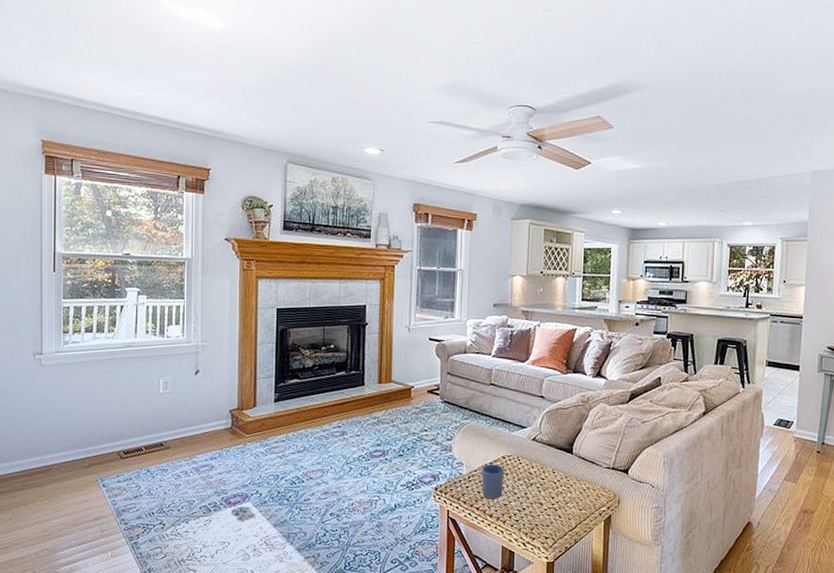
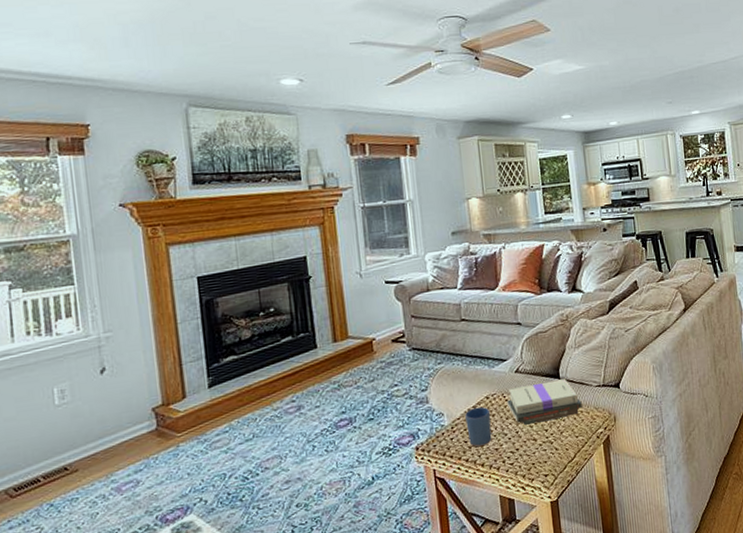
books: none [521,454,590,490] -> present [507,379,582,425]

